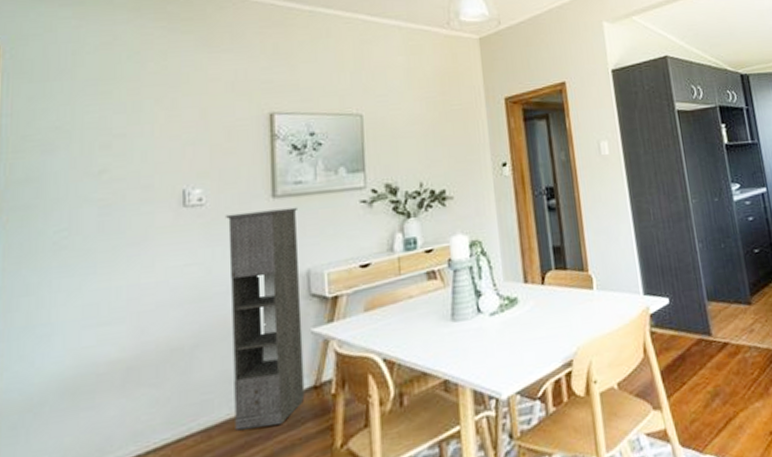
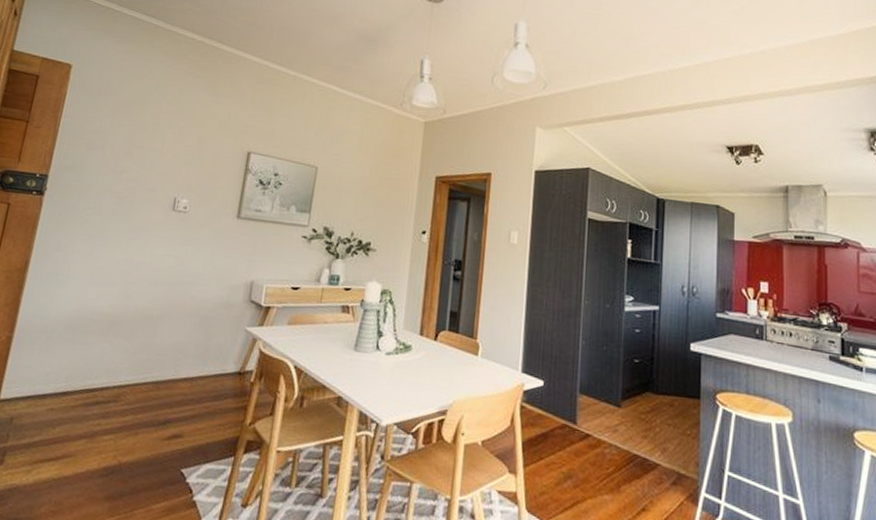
storage cabinet: present [225,207,305,431] -> none [176,224,255,394]

